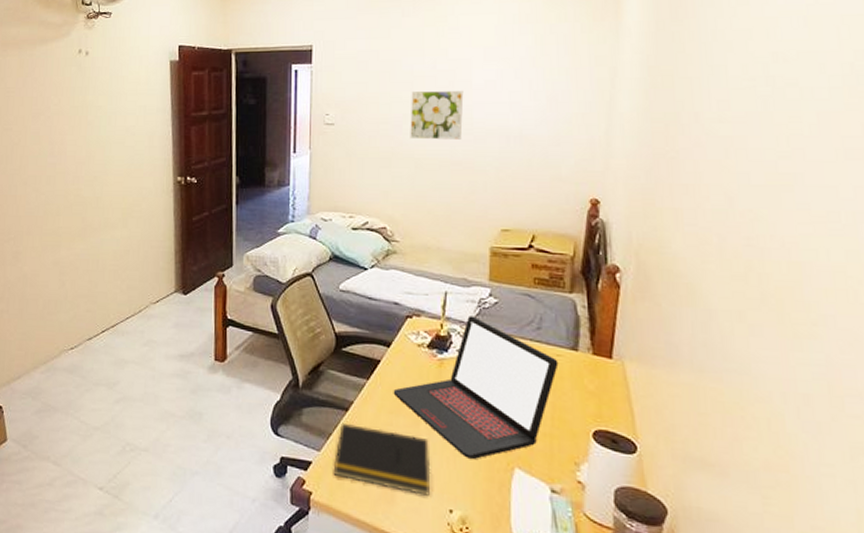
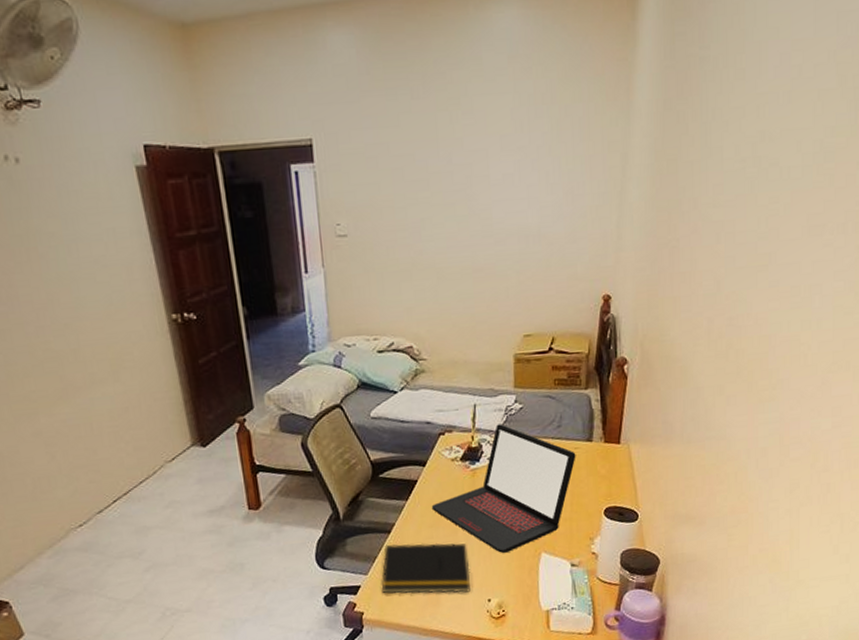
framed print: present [410,90,464,140] -> none [427,186,482,247]

